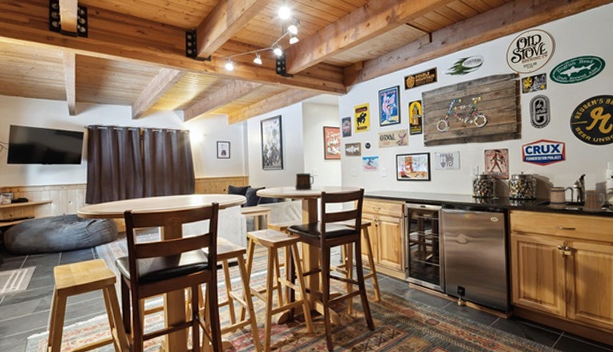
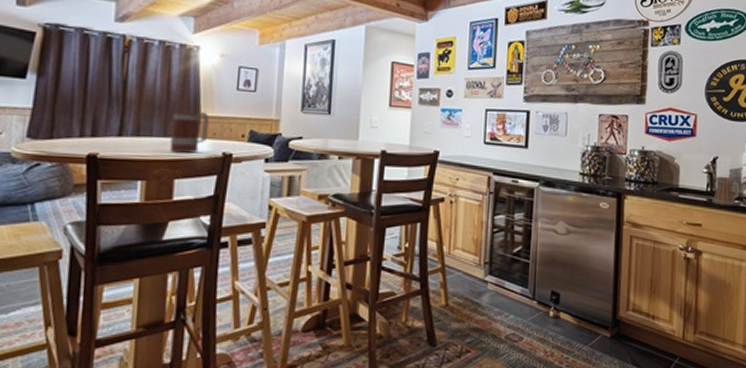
beer mug: none [176,176,201,205] -> present [169,112,209,153]
beer mug: present [295,173,314,191] -> none [344,122,372,147]
beer mug: present [550,186,574,211] -> none [673,168,703,200]

